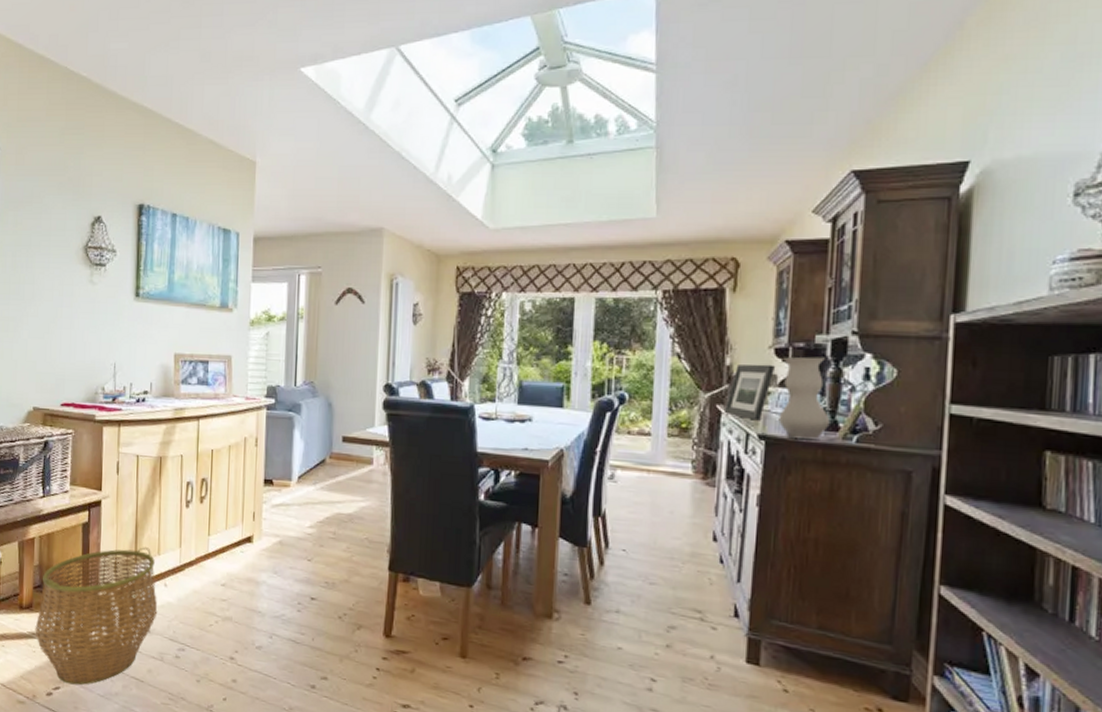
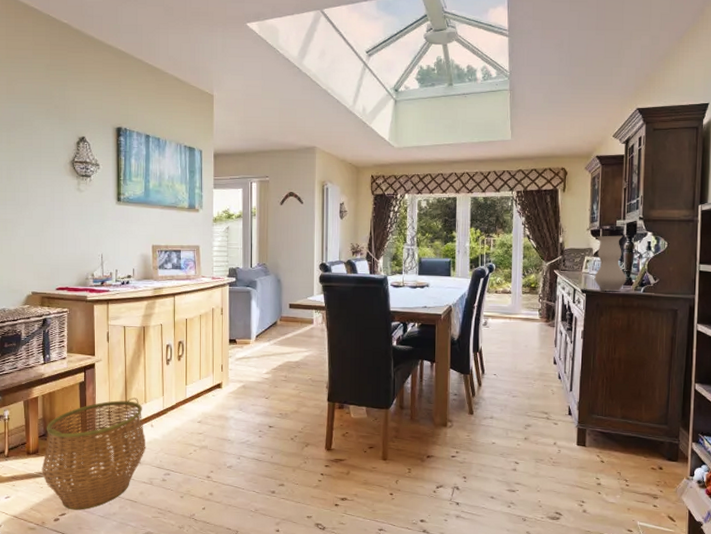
picture frame: present [725,364,775,421] -> none [560,241,591,280]

